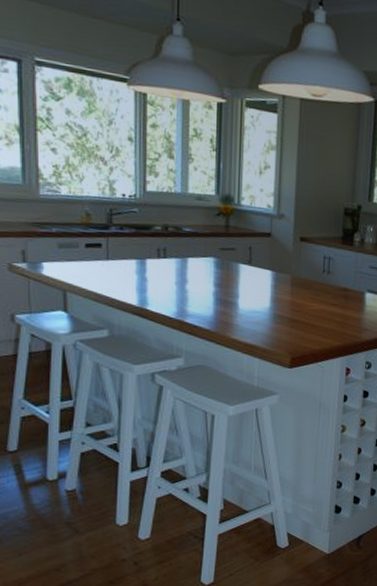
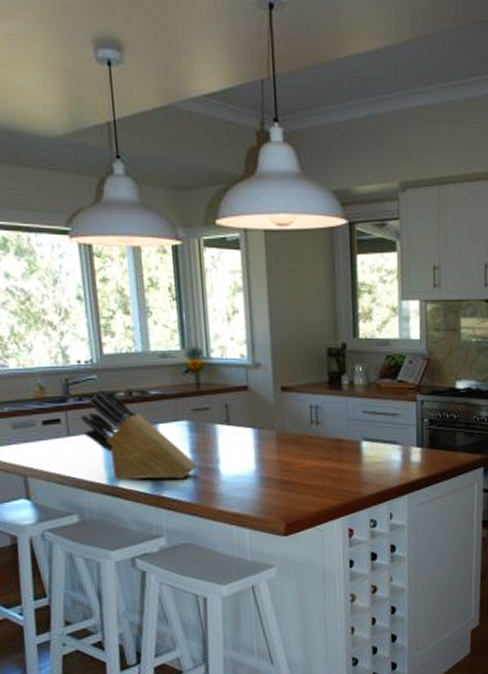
knife block: none [119,221,218,309] -> present [79,389,196,480]

